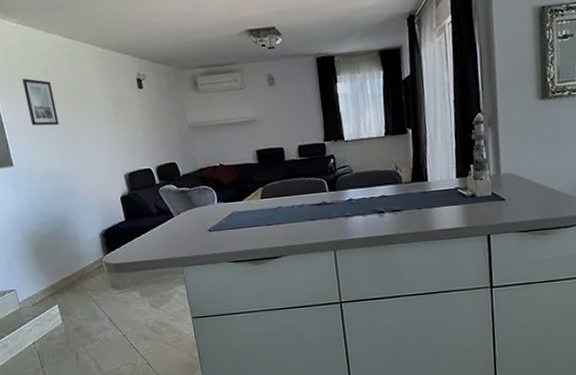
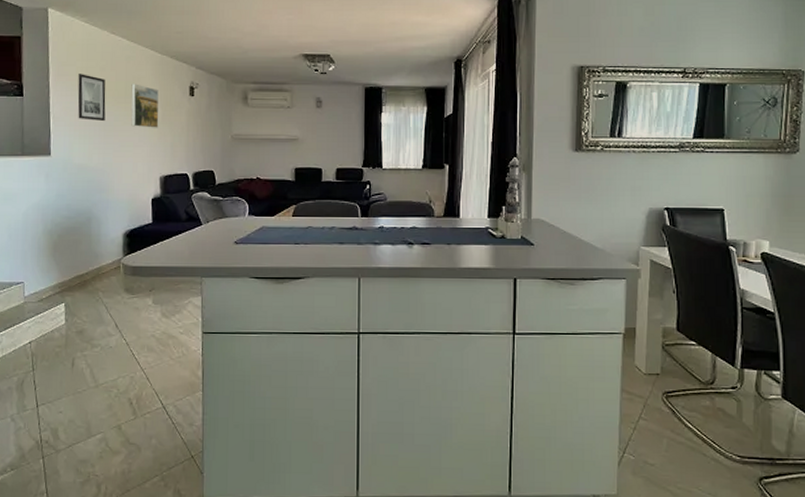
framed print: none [77,82,114,128] -> present [131,84,159,128]

